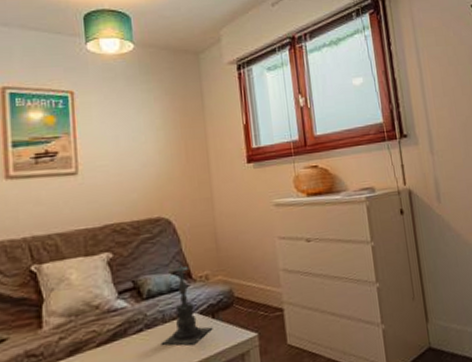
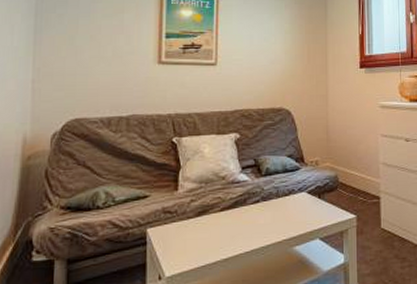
candle holder: present [162,261,213,345] -> none [275,147,318,219]

